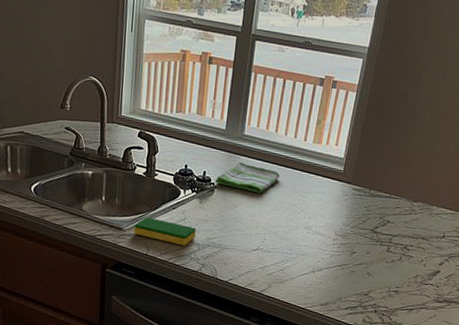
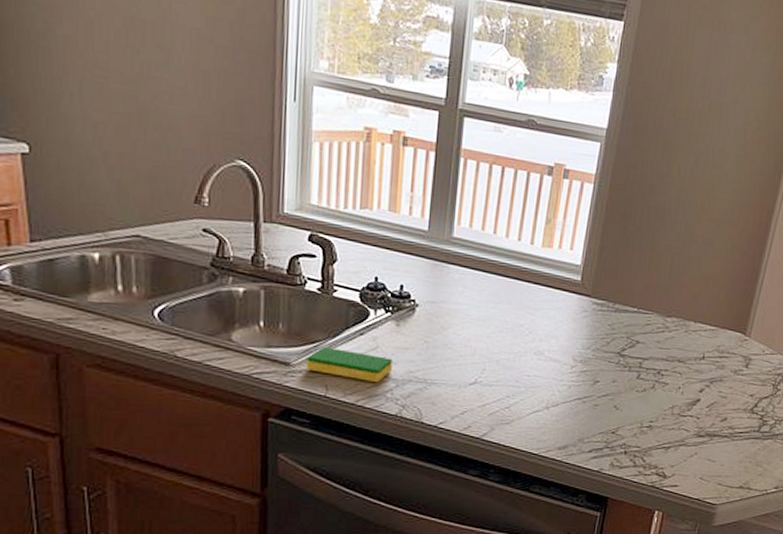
dish towel: present [215,162,280,194] -> none [417,272,501,312]

